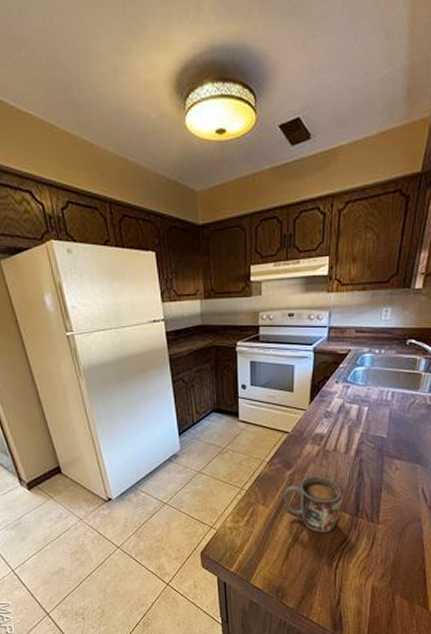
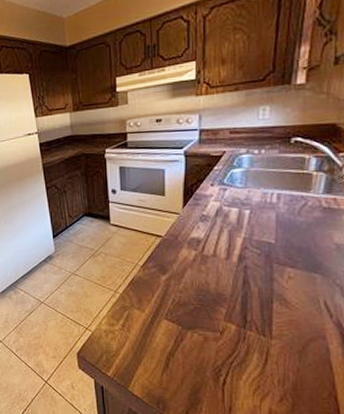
mug: present [284,476,341,533] -> none [160,282,224,344]

